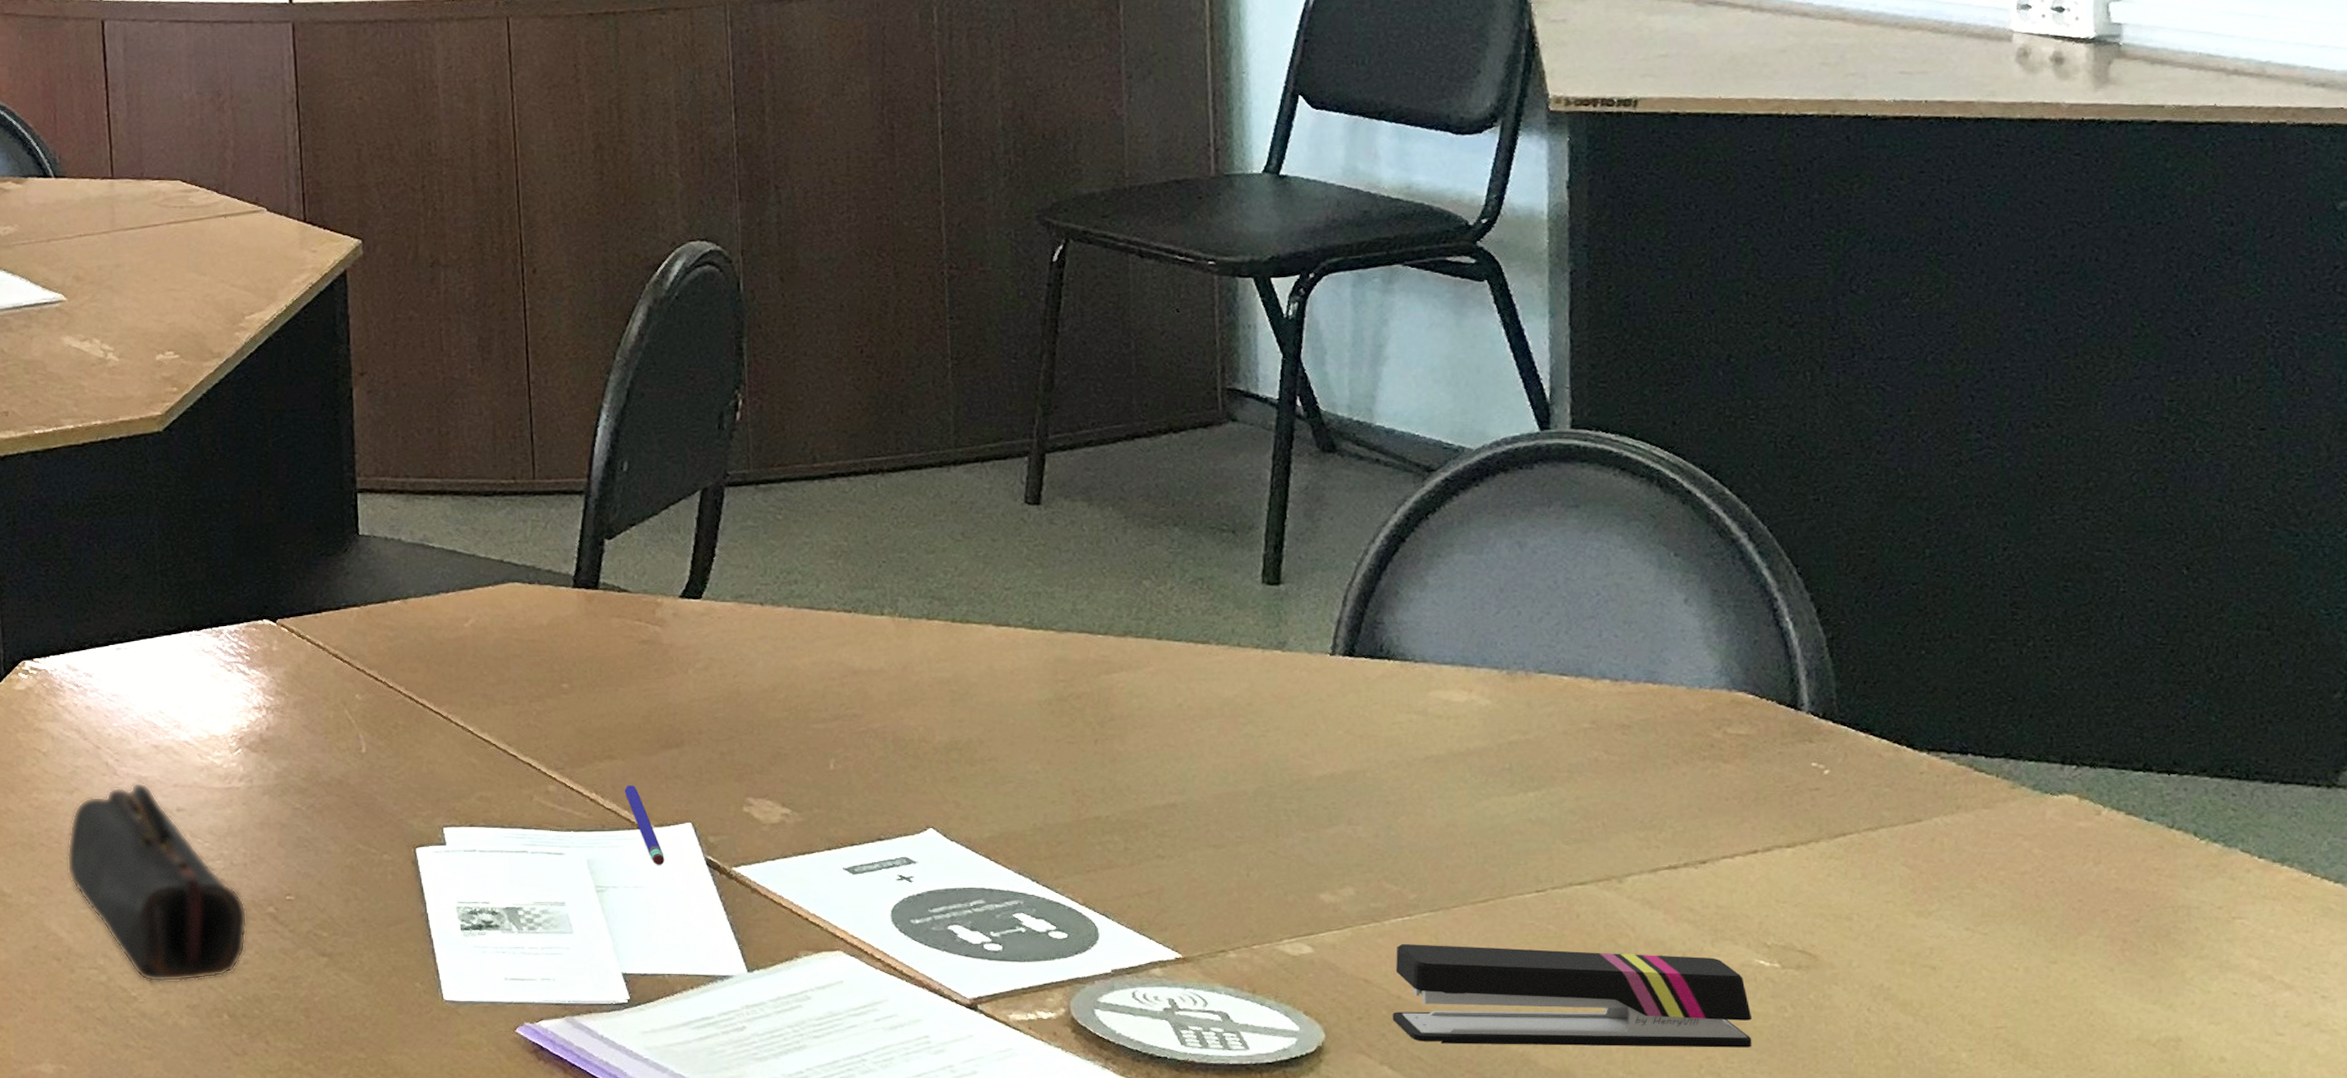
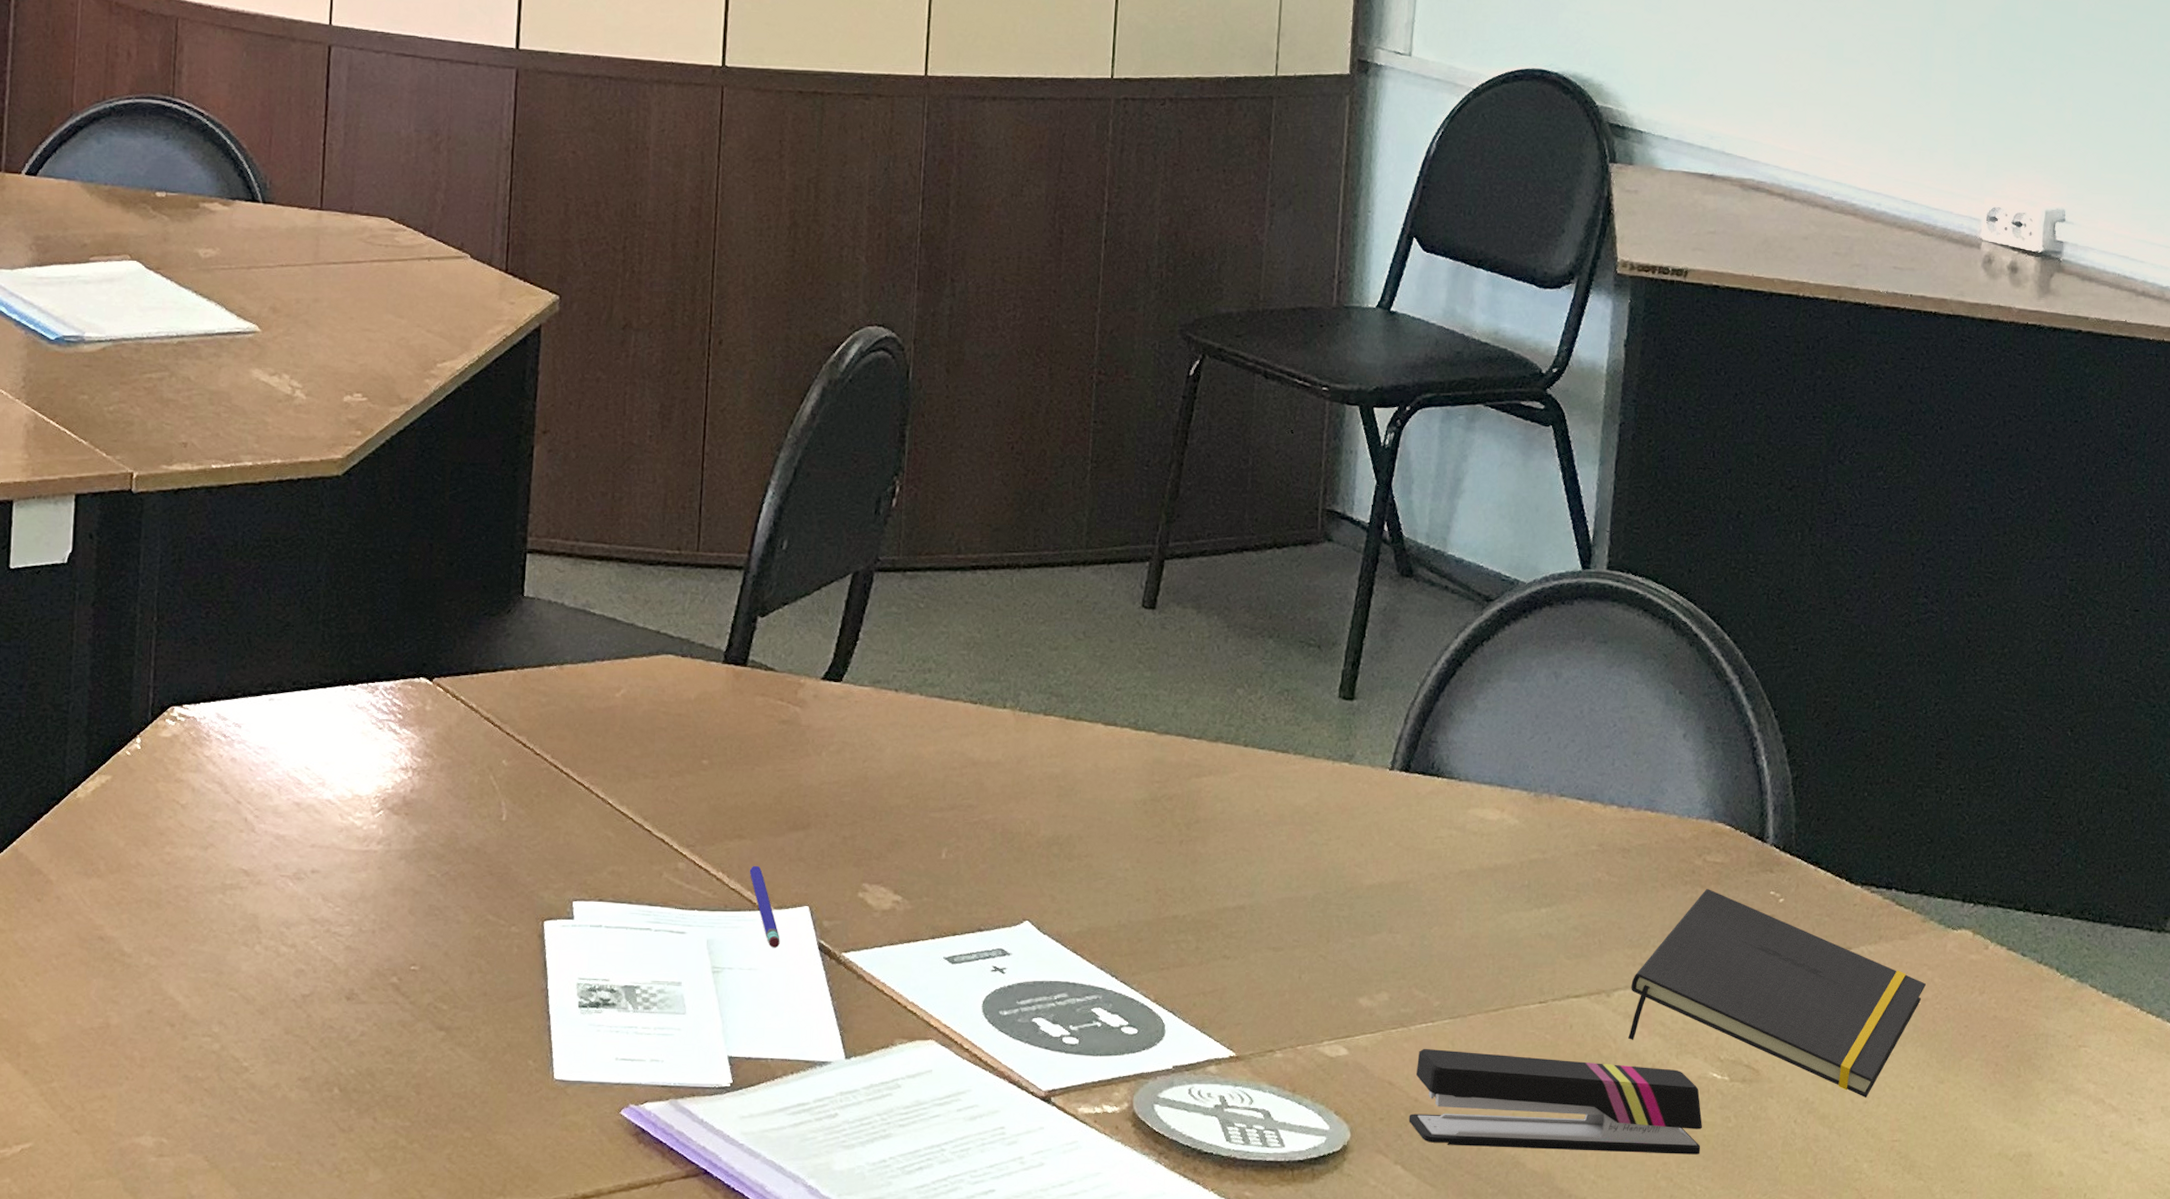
pencil case: present [66,782,248,982] -> none [192,841,370,1053]
notepad: none [1647,763,2022,981] -> present [1628,889,1926,1097]

